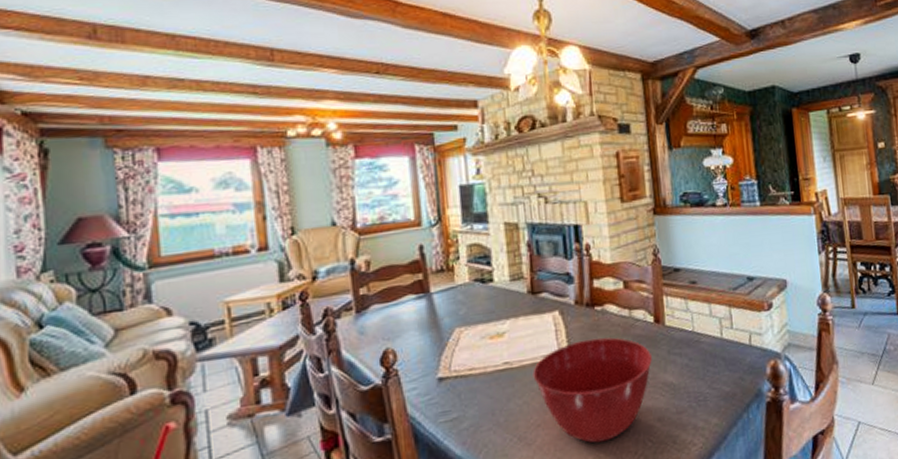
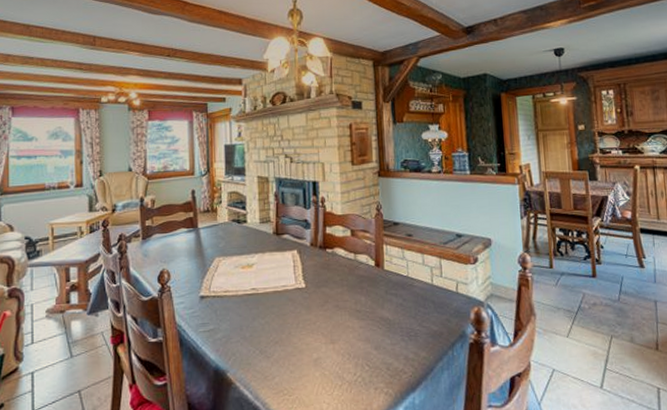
mixing bowl: present [532,337,652,443] -> none [274,275,372,362]

